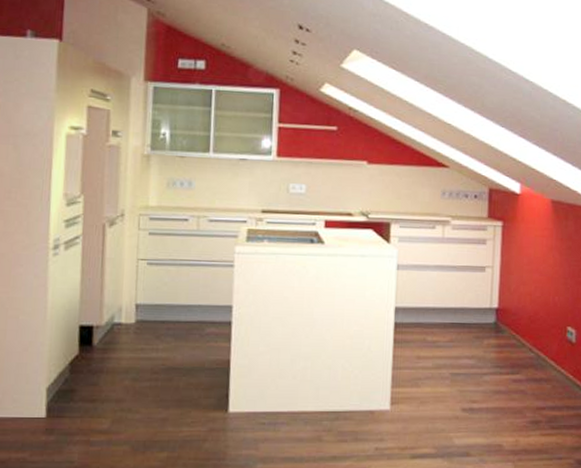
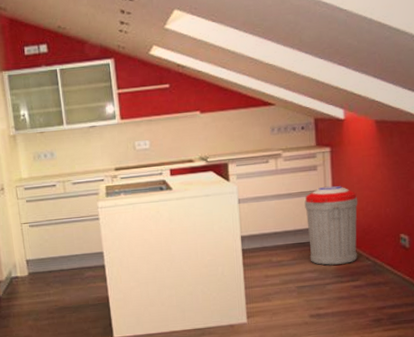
trash can: none [468,263,527,353] -> present [304,185,358,265]

